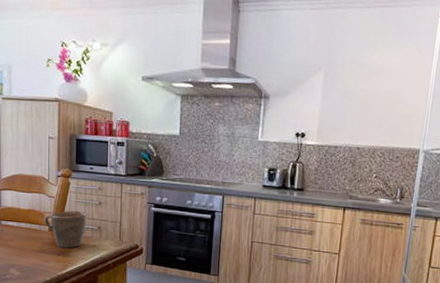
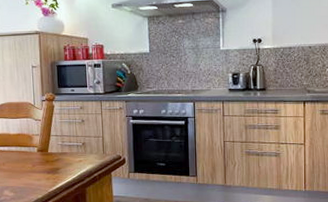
mug: present [44,210,88,248] -> none [33,130,72,166]

